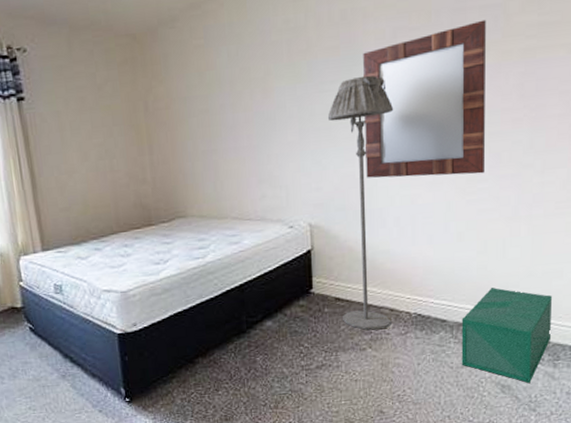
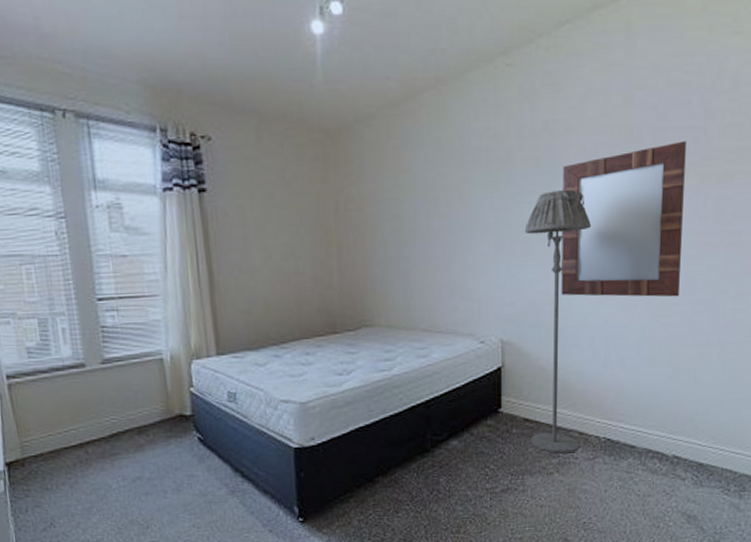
storage bin: present [461,287,552,383] -> none [648,414,740,514]

